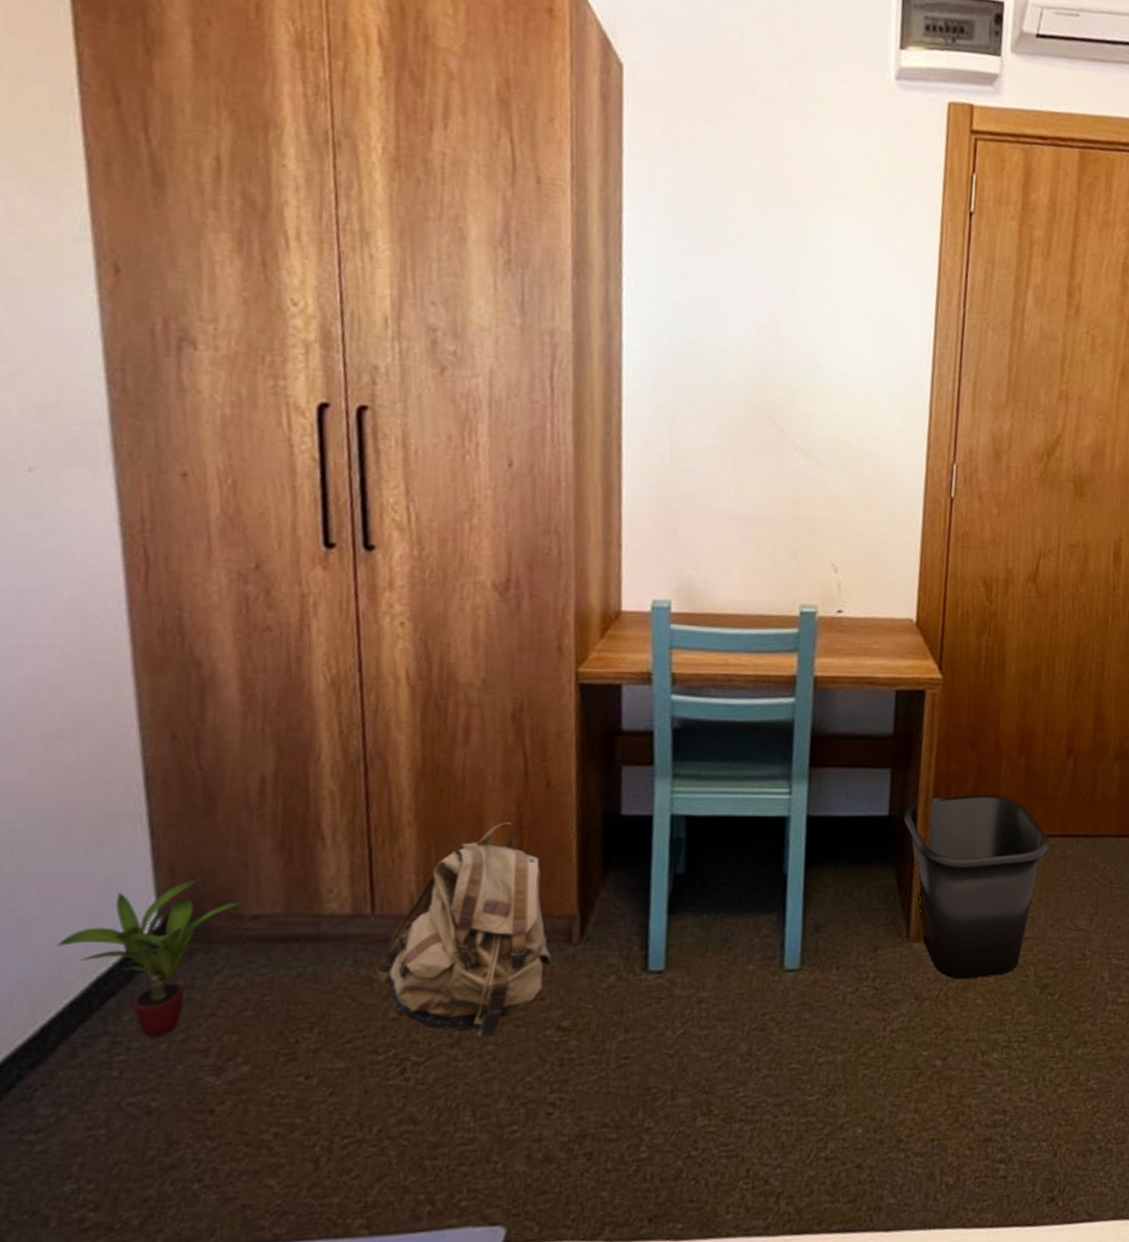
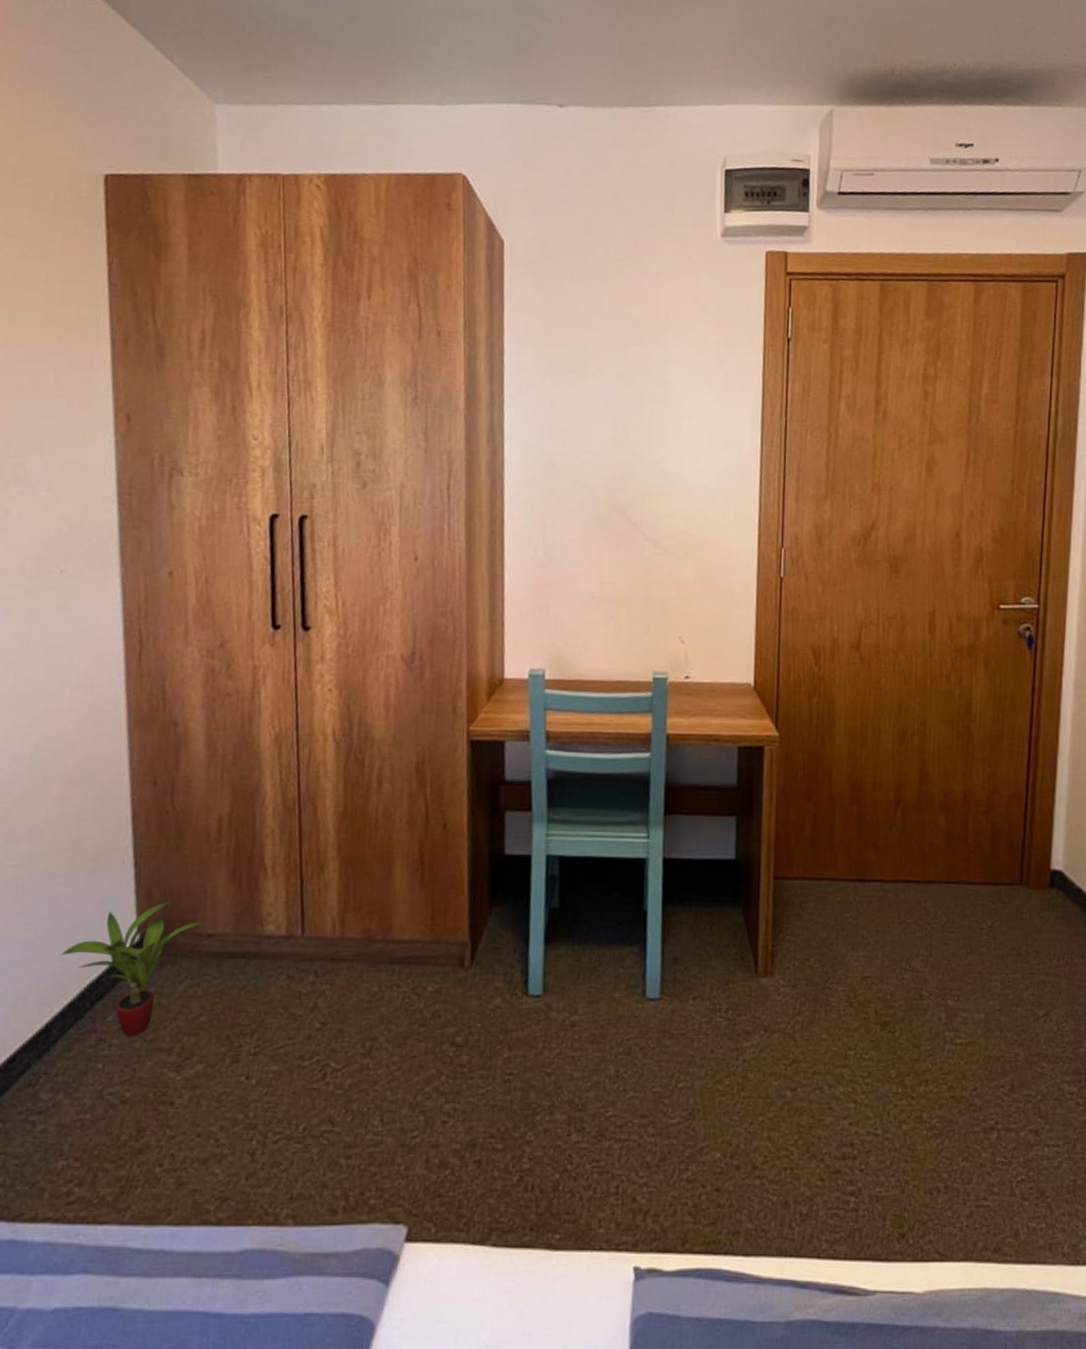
backpack: present [375,821,552,1040] -> none [304,858,447,1051]
waste bin: present [903,795,1050,980] -> none [749,841,883,1014]

